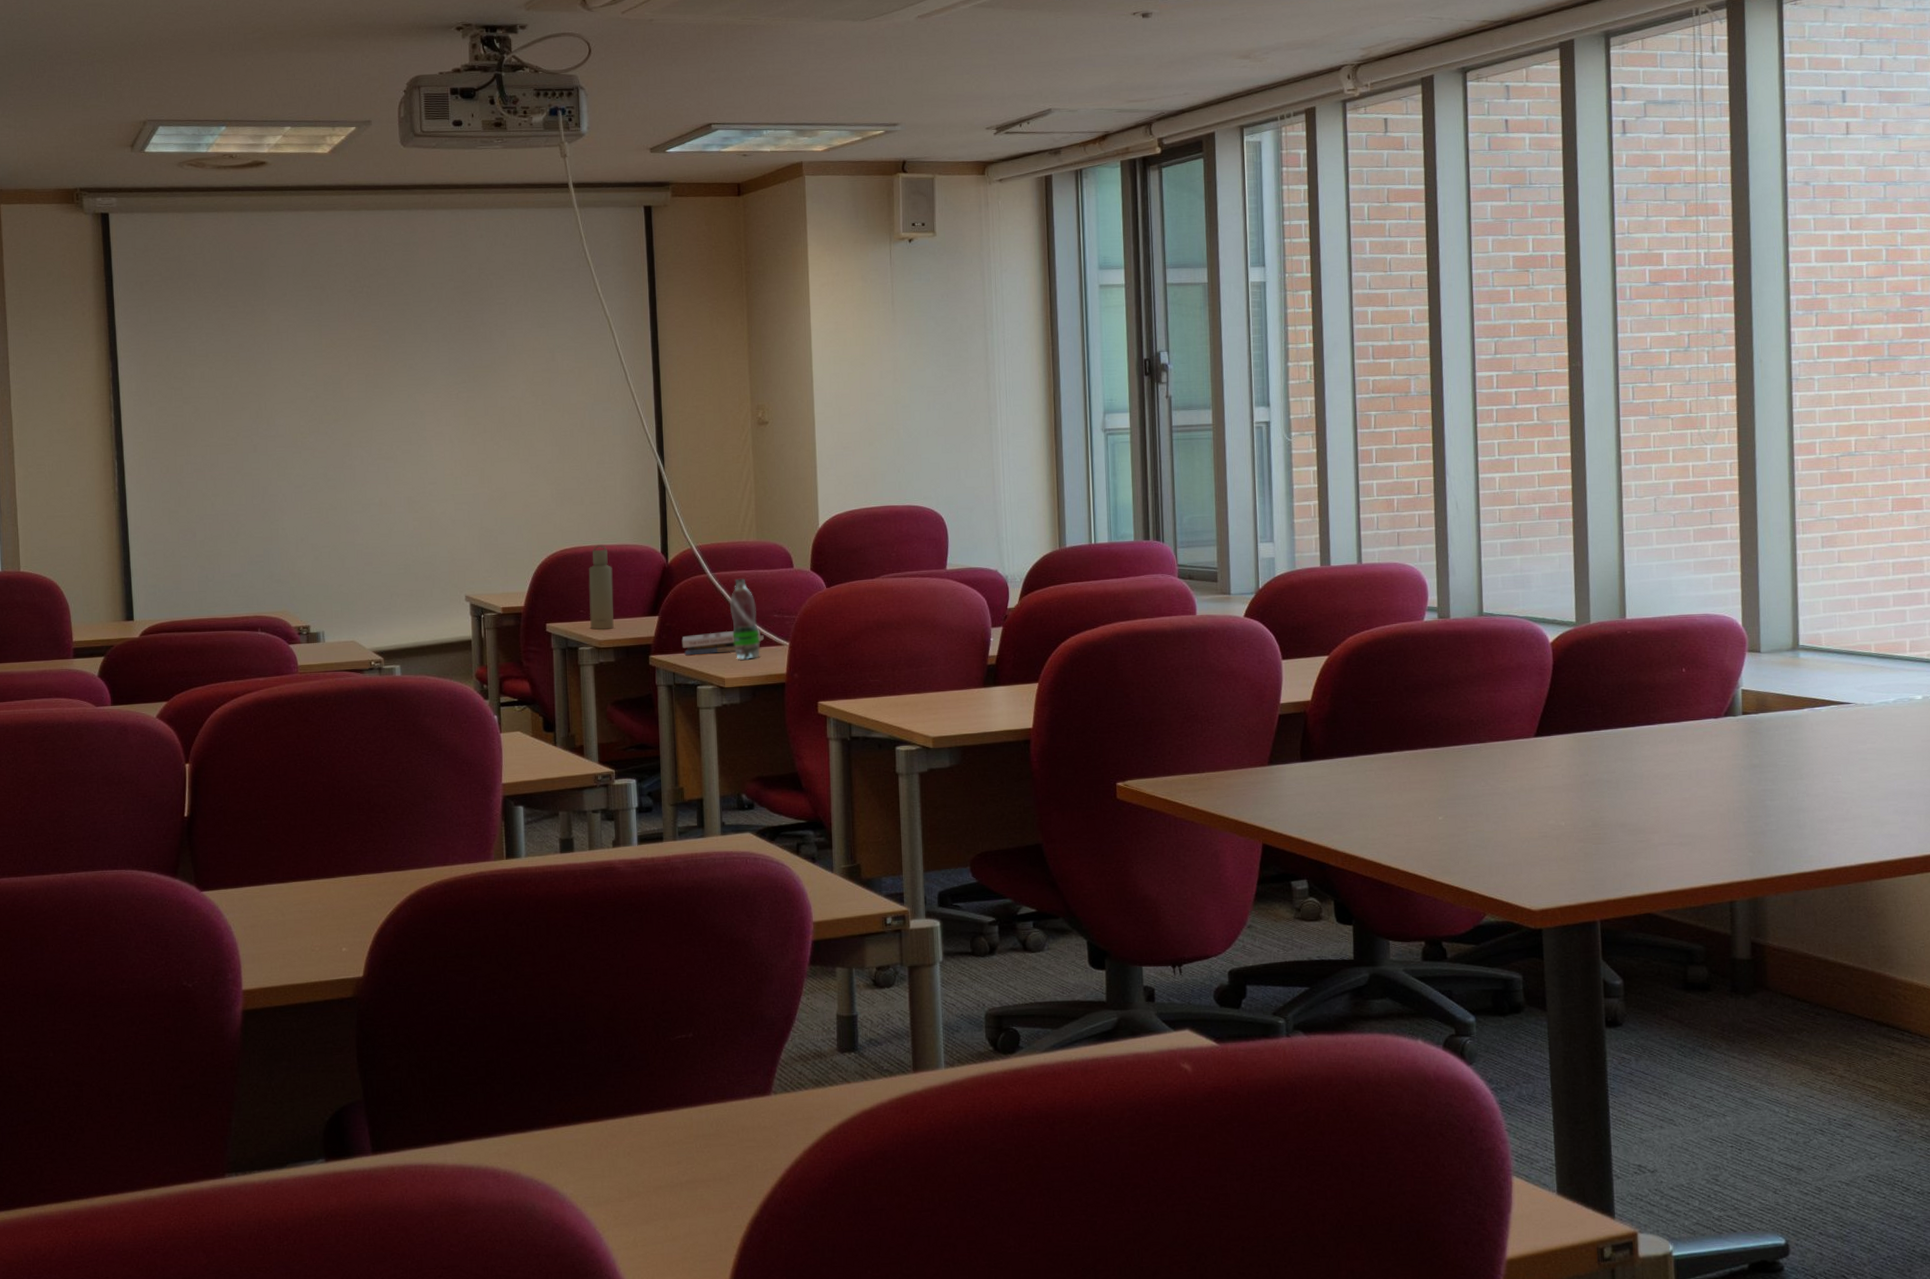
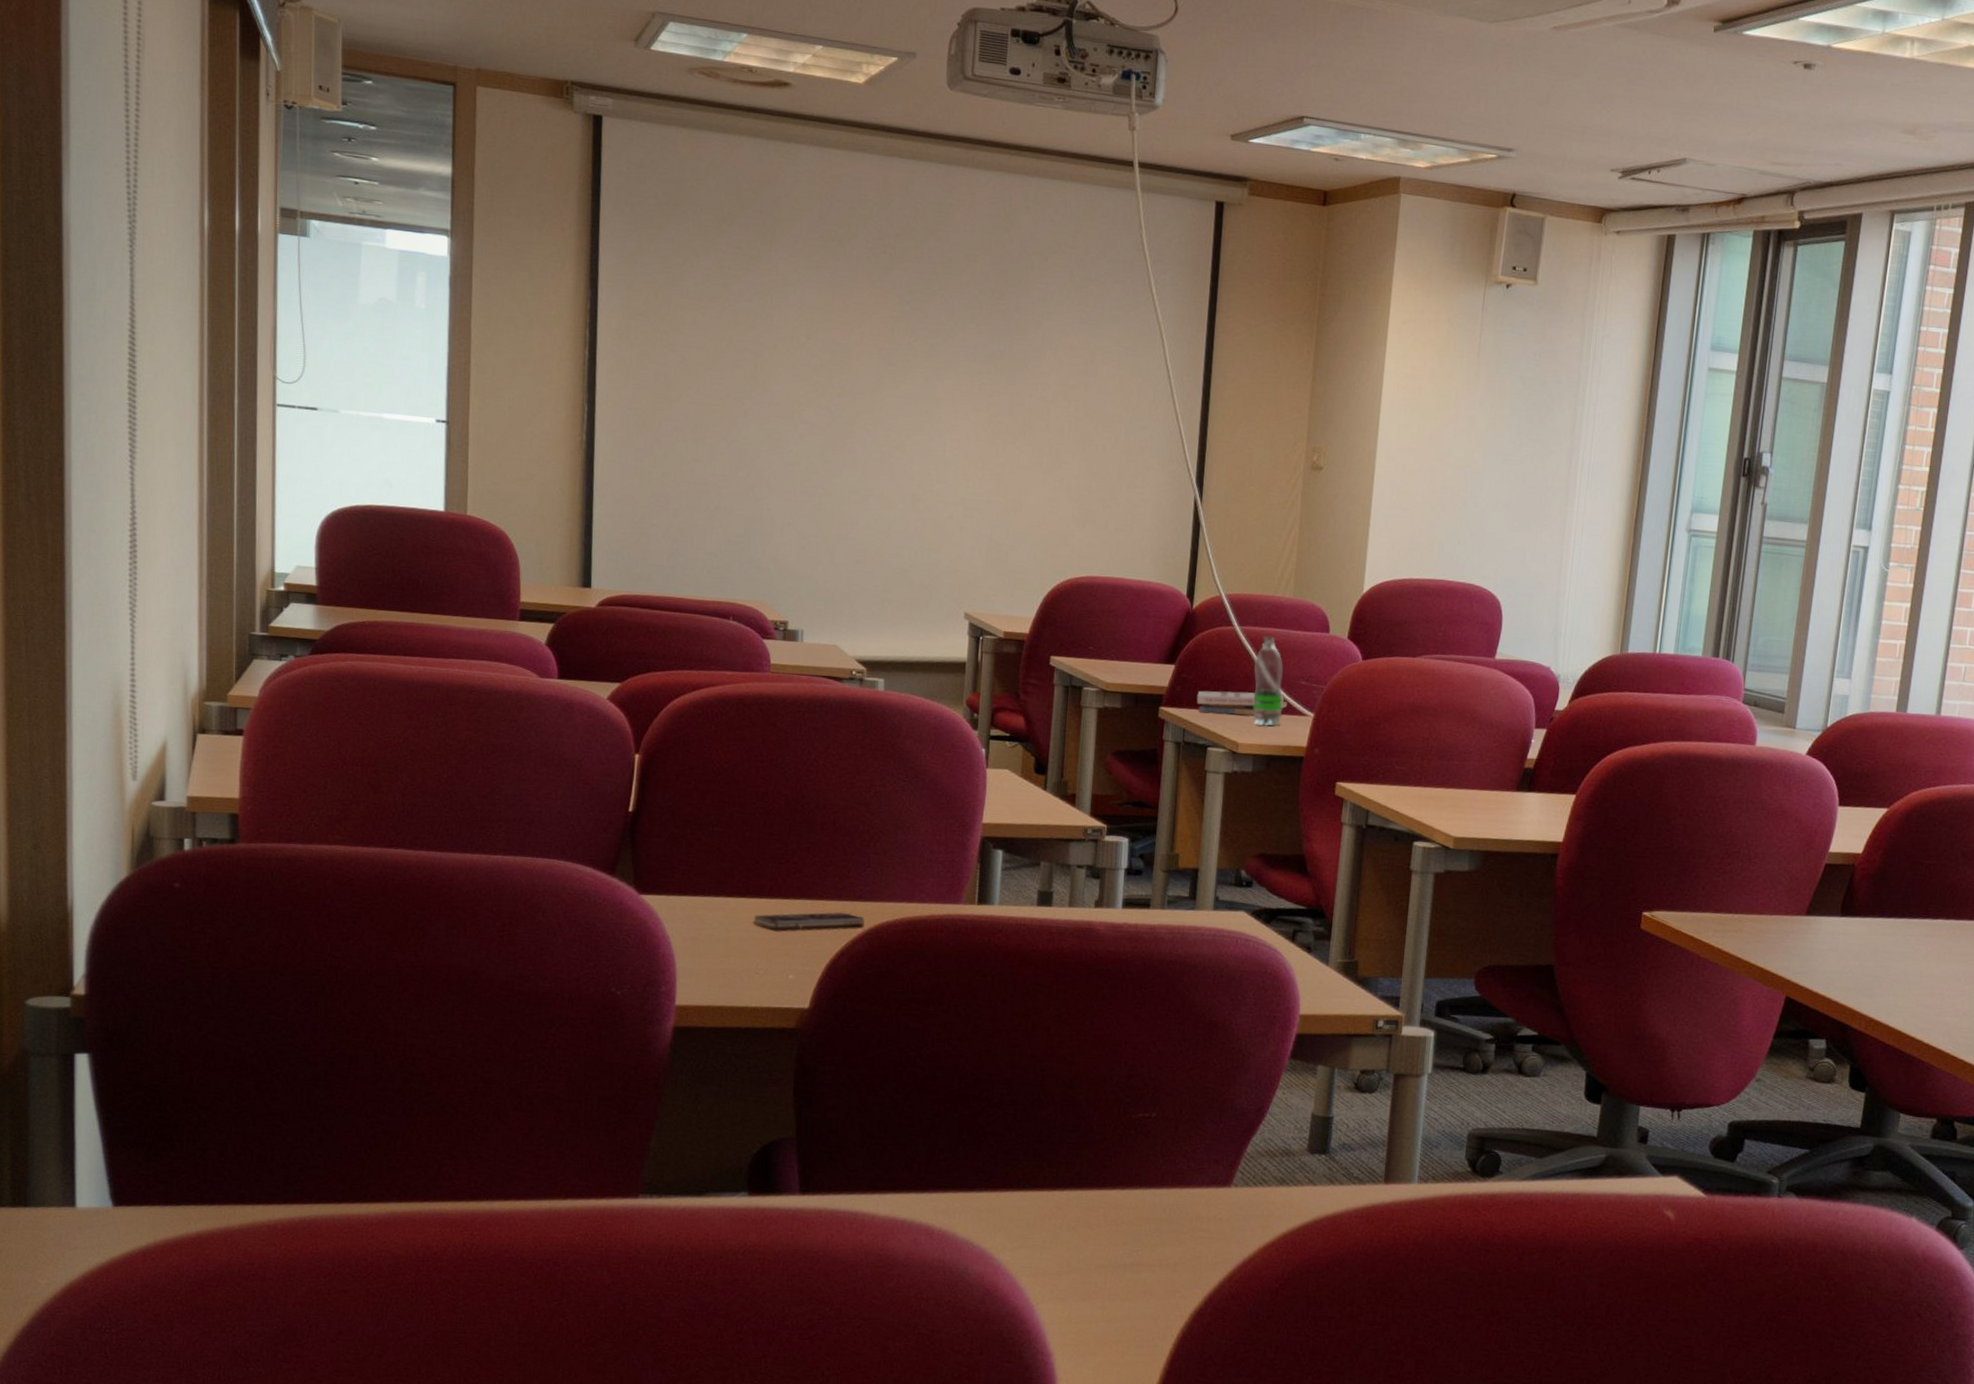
mobile phone: none [306,882,406,910] -> present [754,912,865,933]
bottle: present [588,545,614,631] -> none [1098,577,1131,673]

